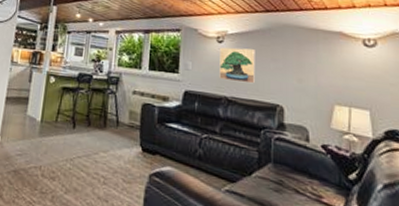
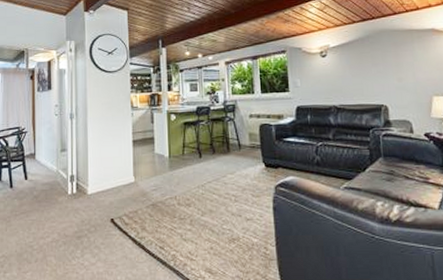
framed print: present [219,47,255,84] -> none [324,58,359,90]

